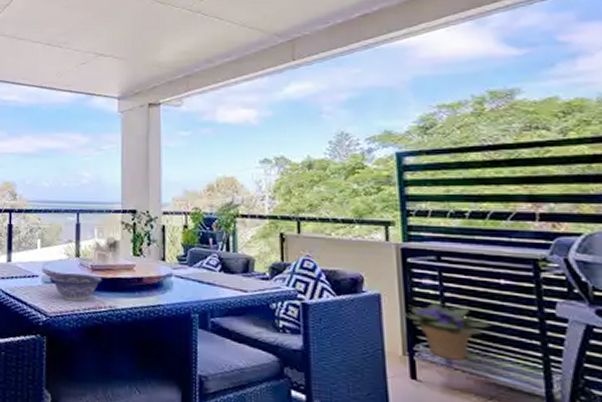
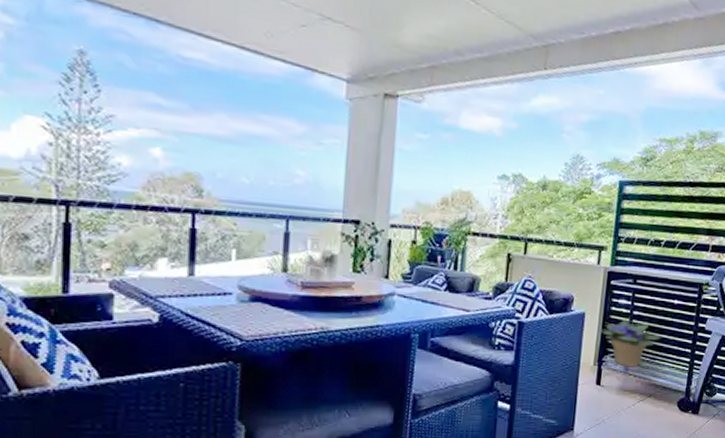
decorative bowl: present [49,273,103,302] -> none [246,290,315,323]

